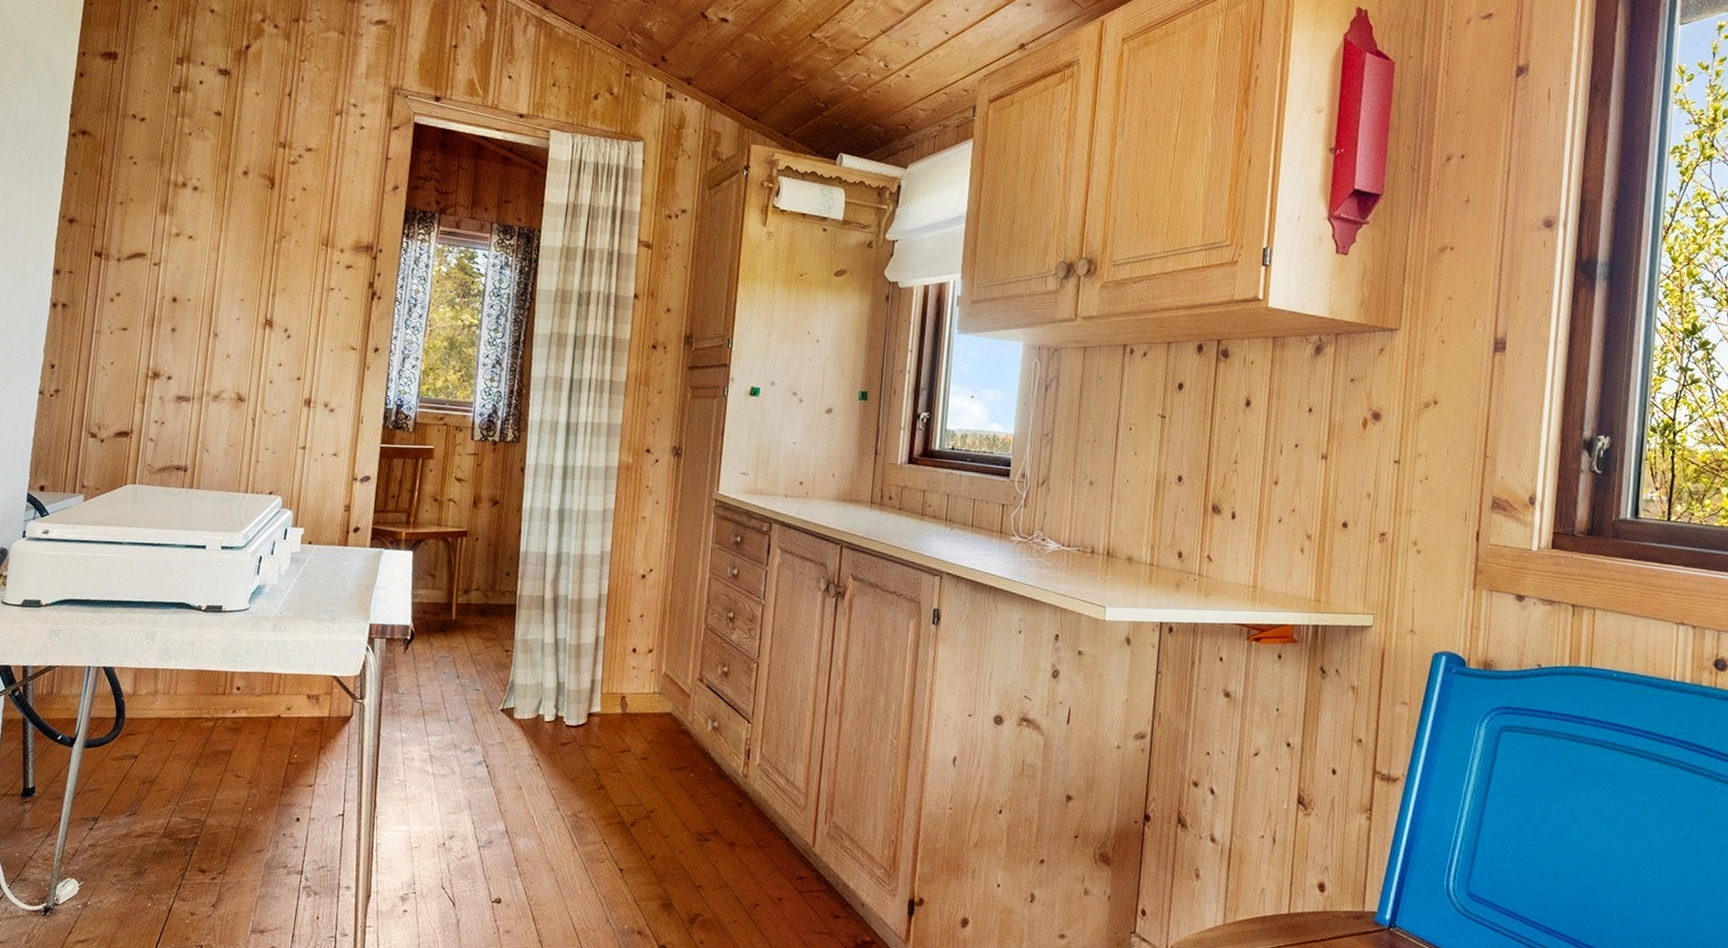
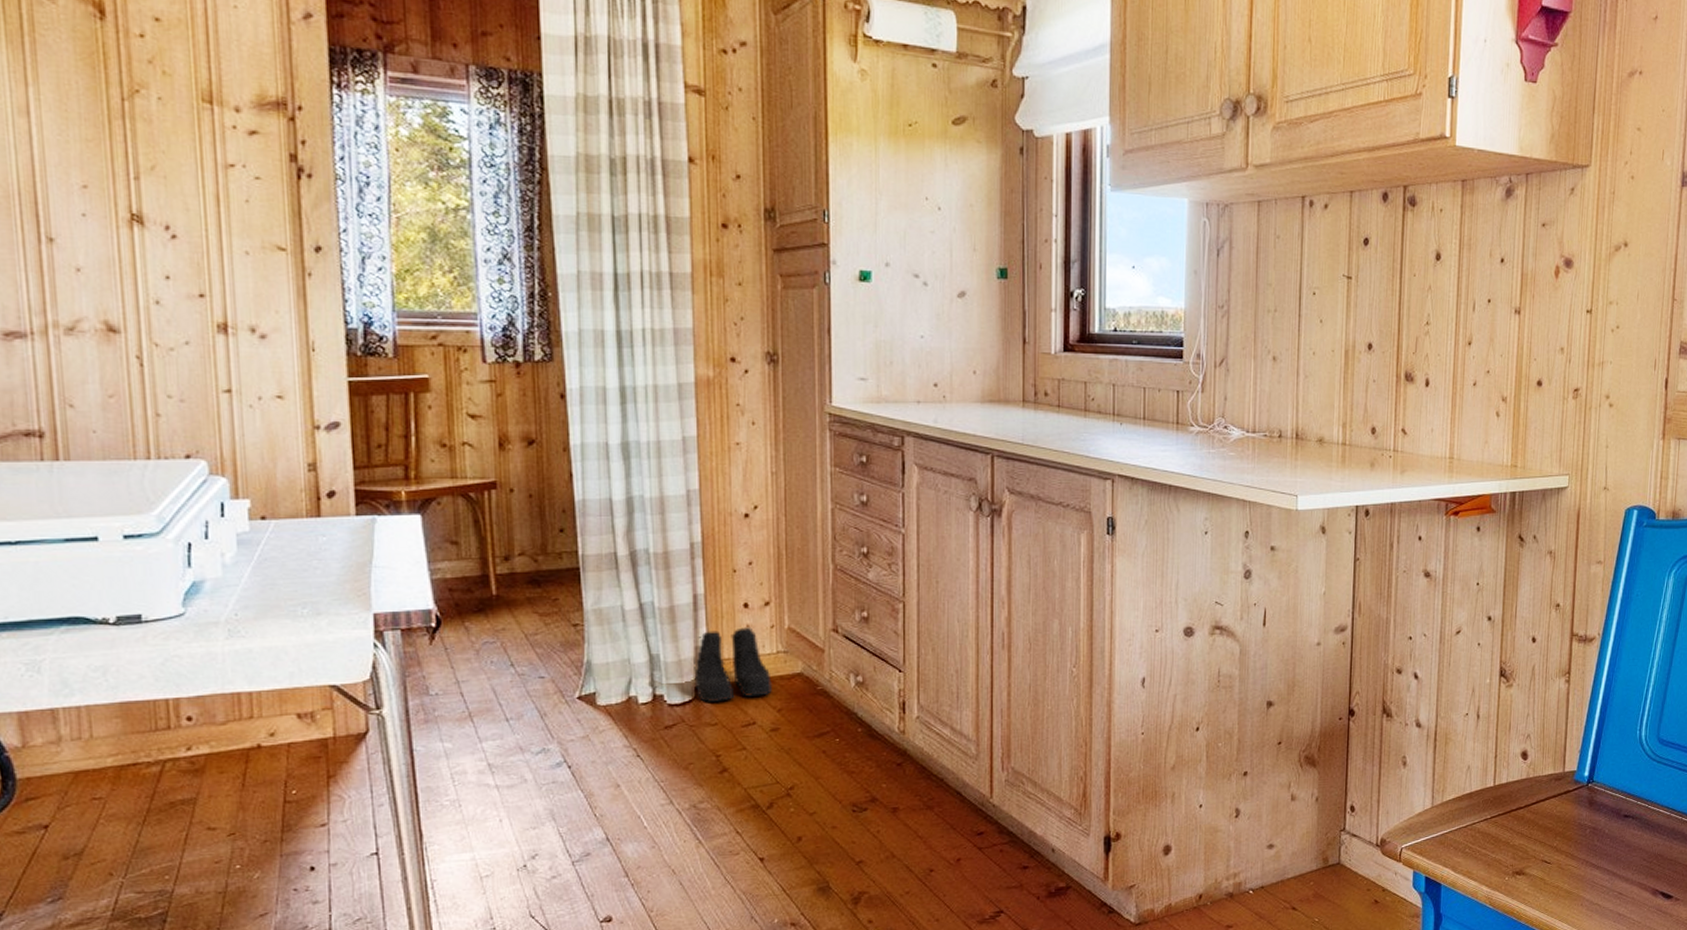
boots: none [588,668,647,729] -> present [694,627,772,702]

